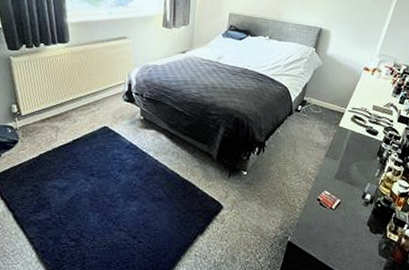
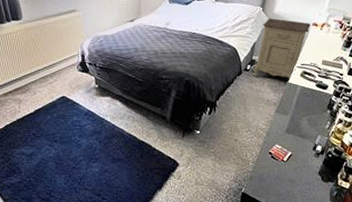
nightstand: none [305,59,362,122] -> present [254,18,311,78]

